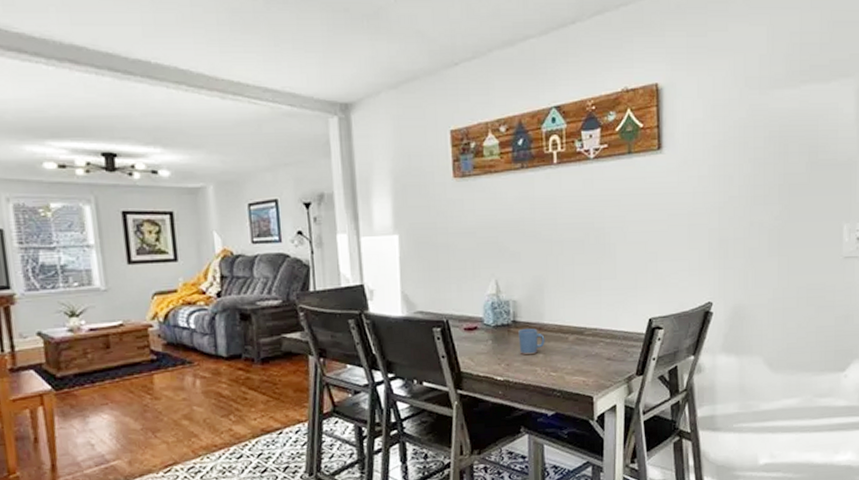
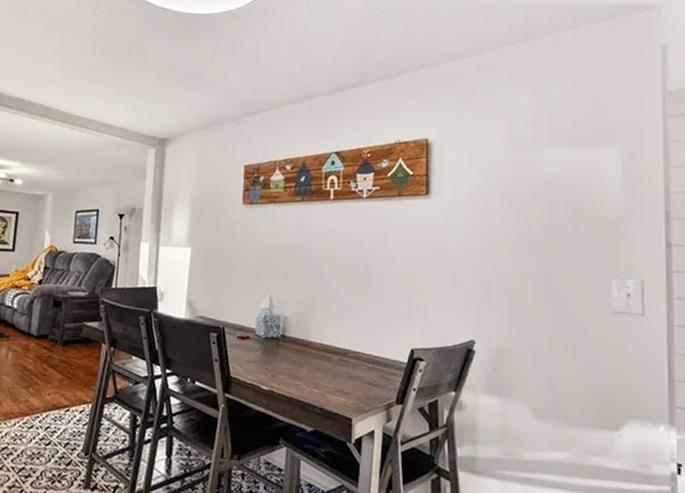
mug: present [518,327,545,355] -> none [285,343,310,370]

